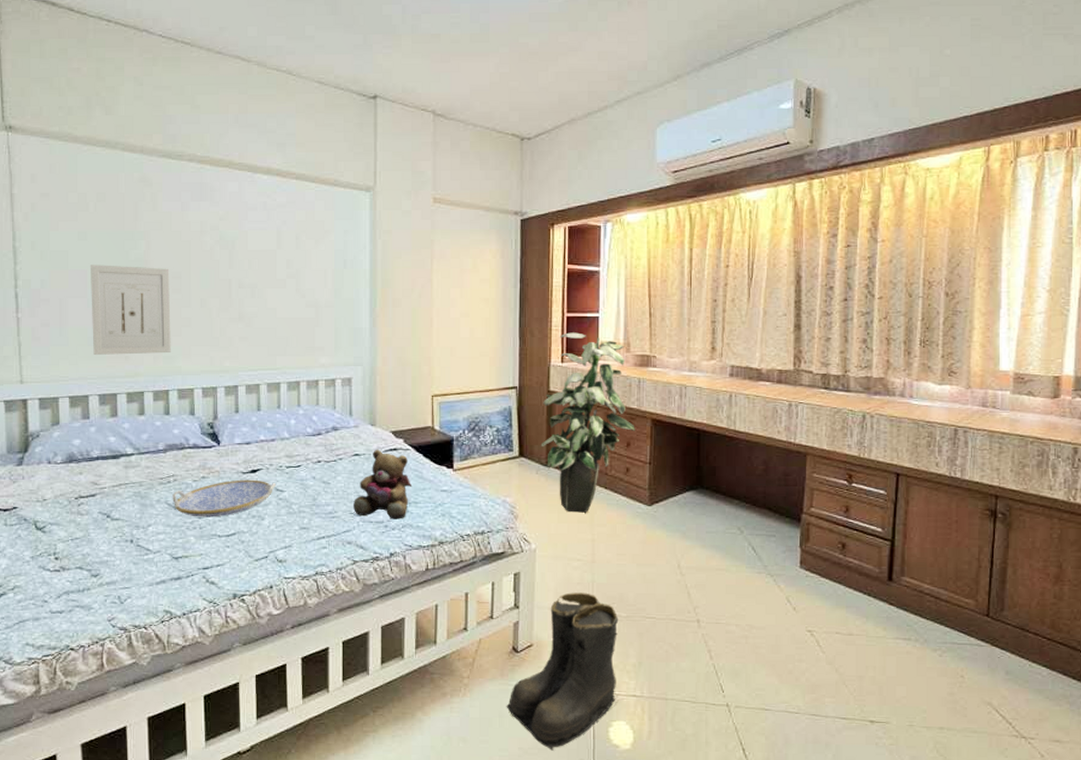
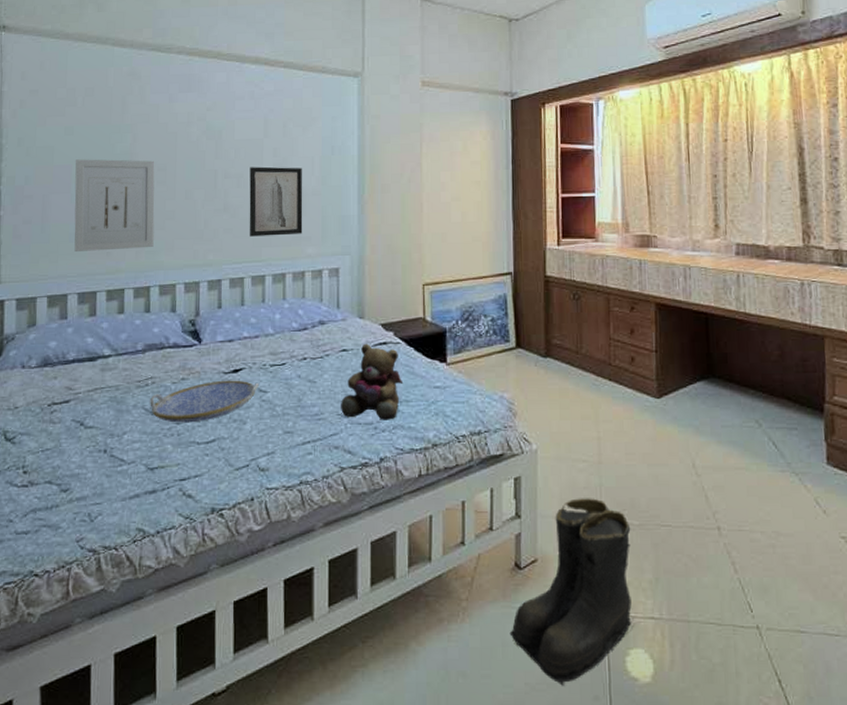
wall art: none [263,278,316,345] -> present [249,166,303,237]
indoor plant: present [540,332,635,513] -> none [538,213,639,408]

